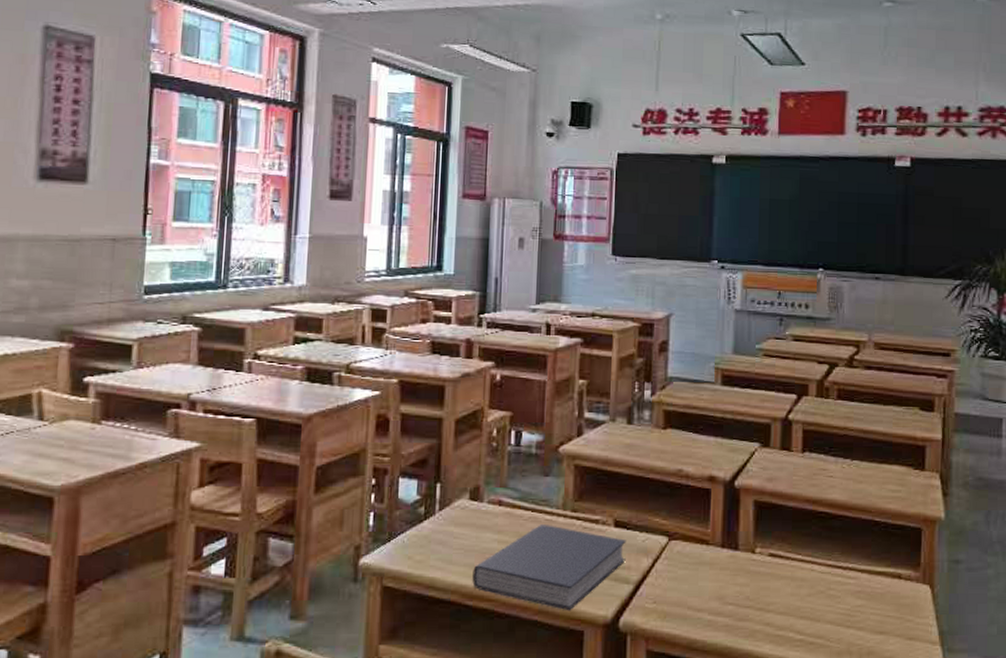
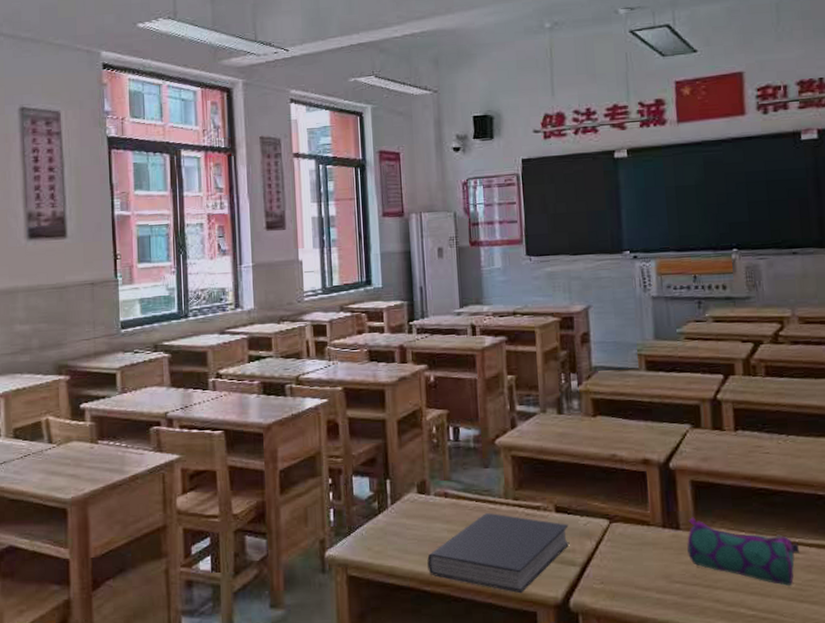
pencil case: none [744,538,852,611] -> present [687,517,800,586]

